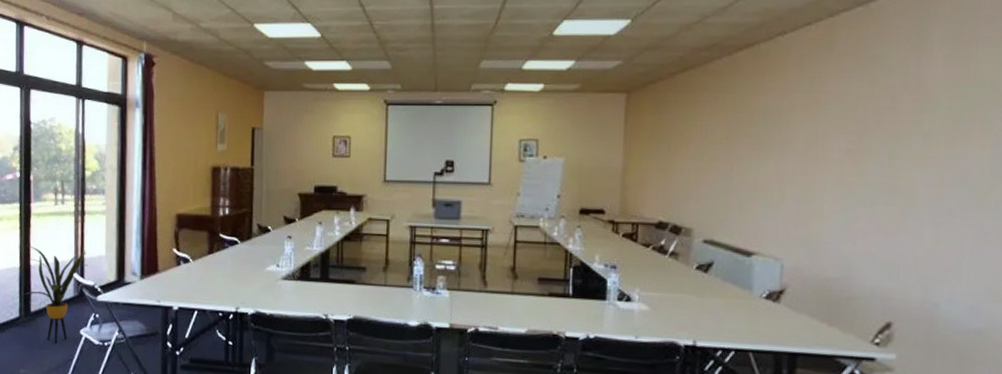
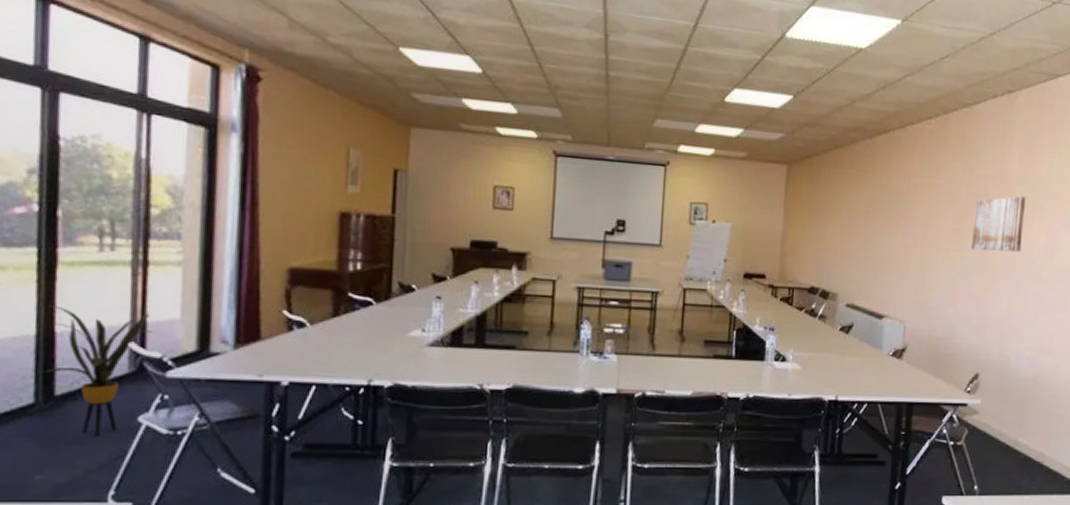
wall art: none [875,105,958,175] -> present [971,196,1027,252]

